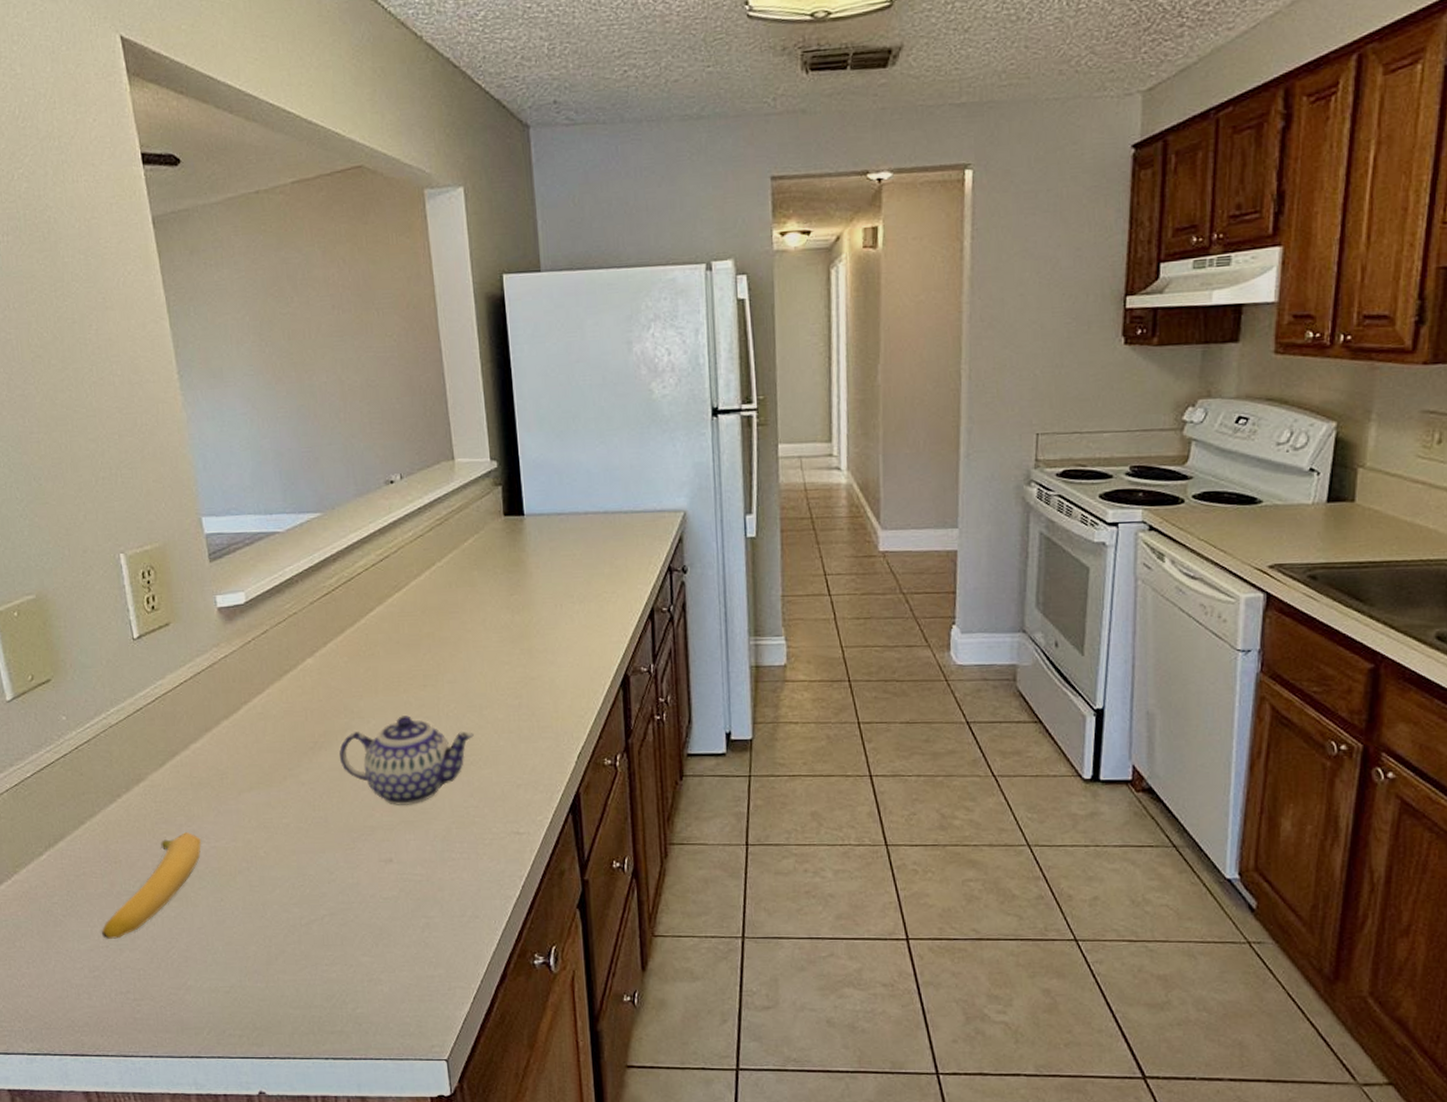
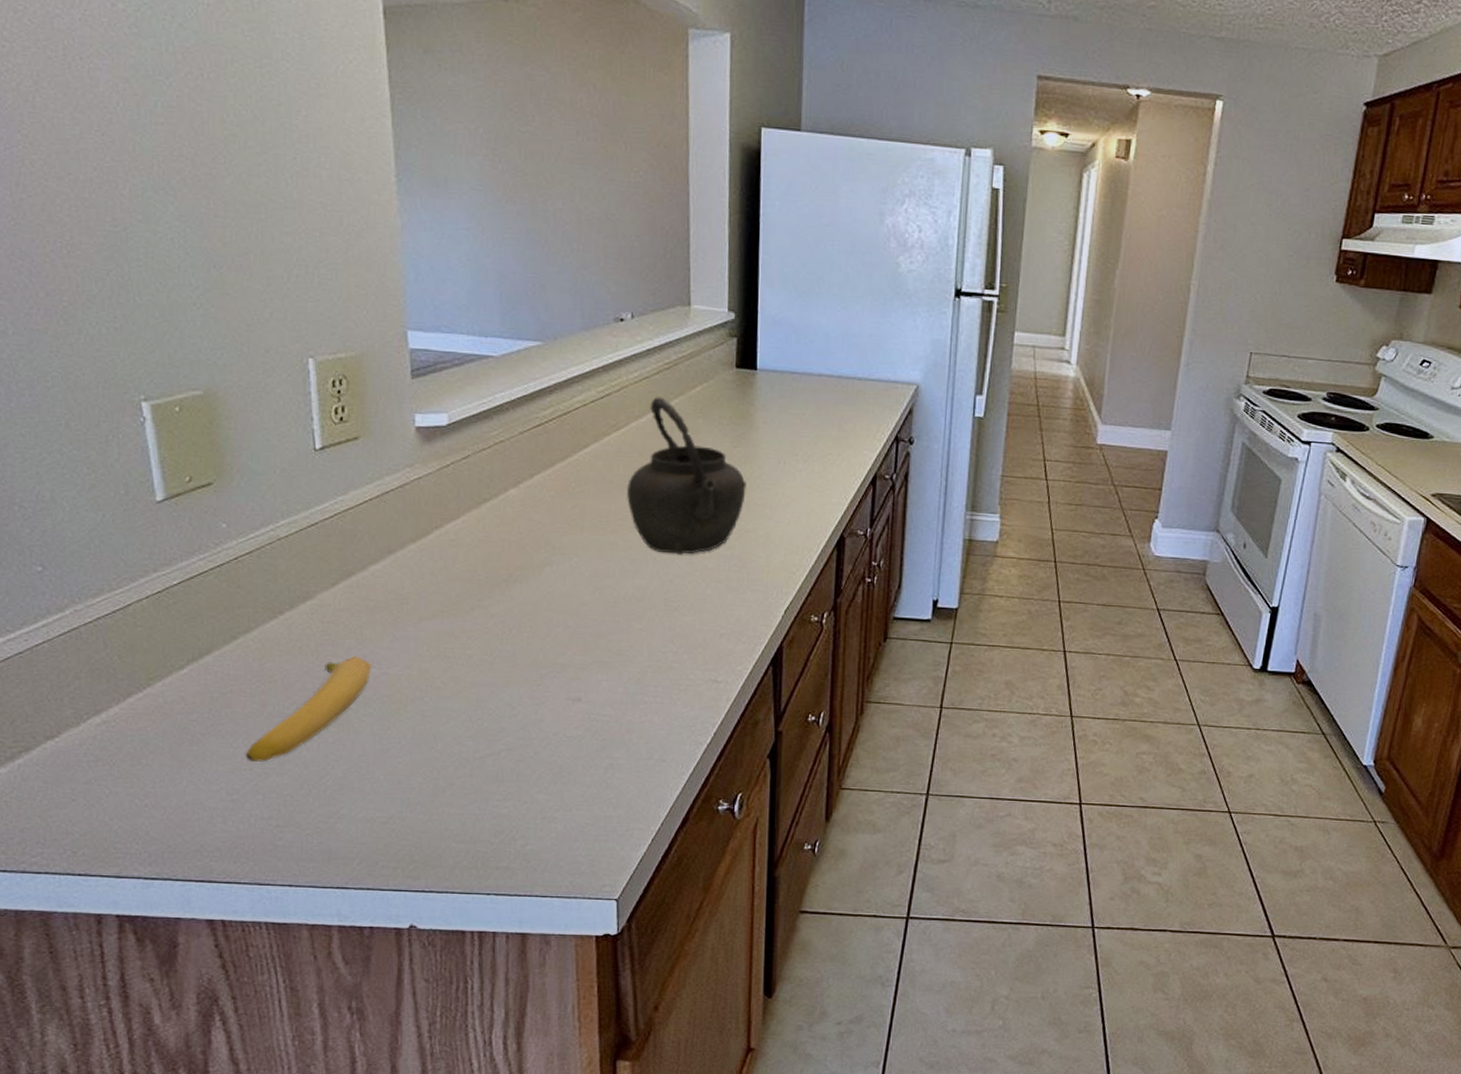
teapot: present [339,715,474,805] -> none [535,556,681,646]
kettle: none [413,553,527,708] -> present [626,397,746,554]

